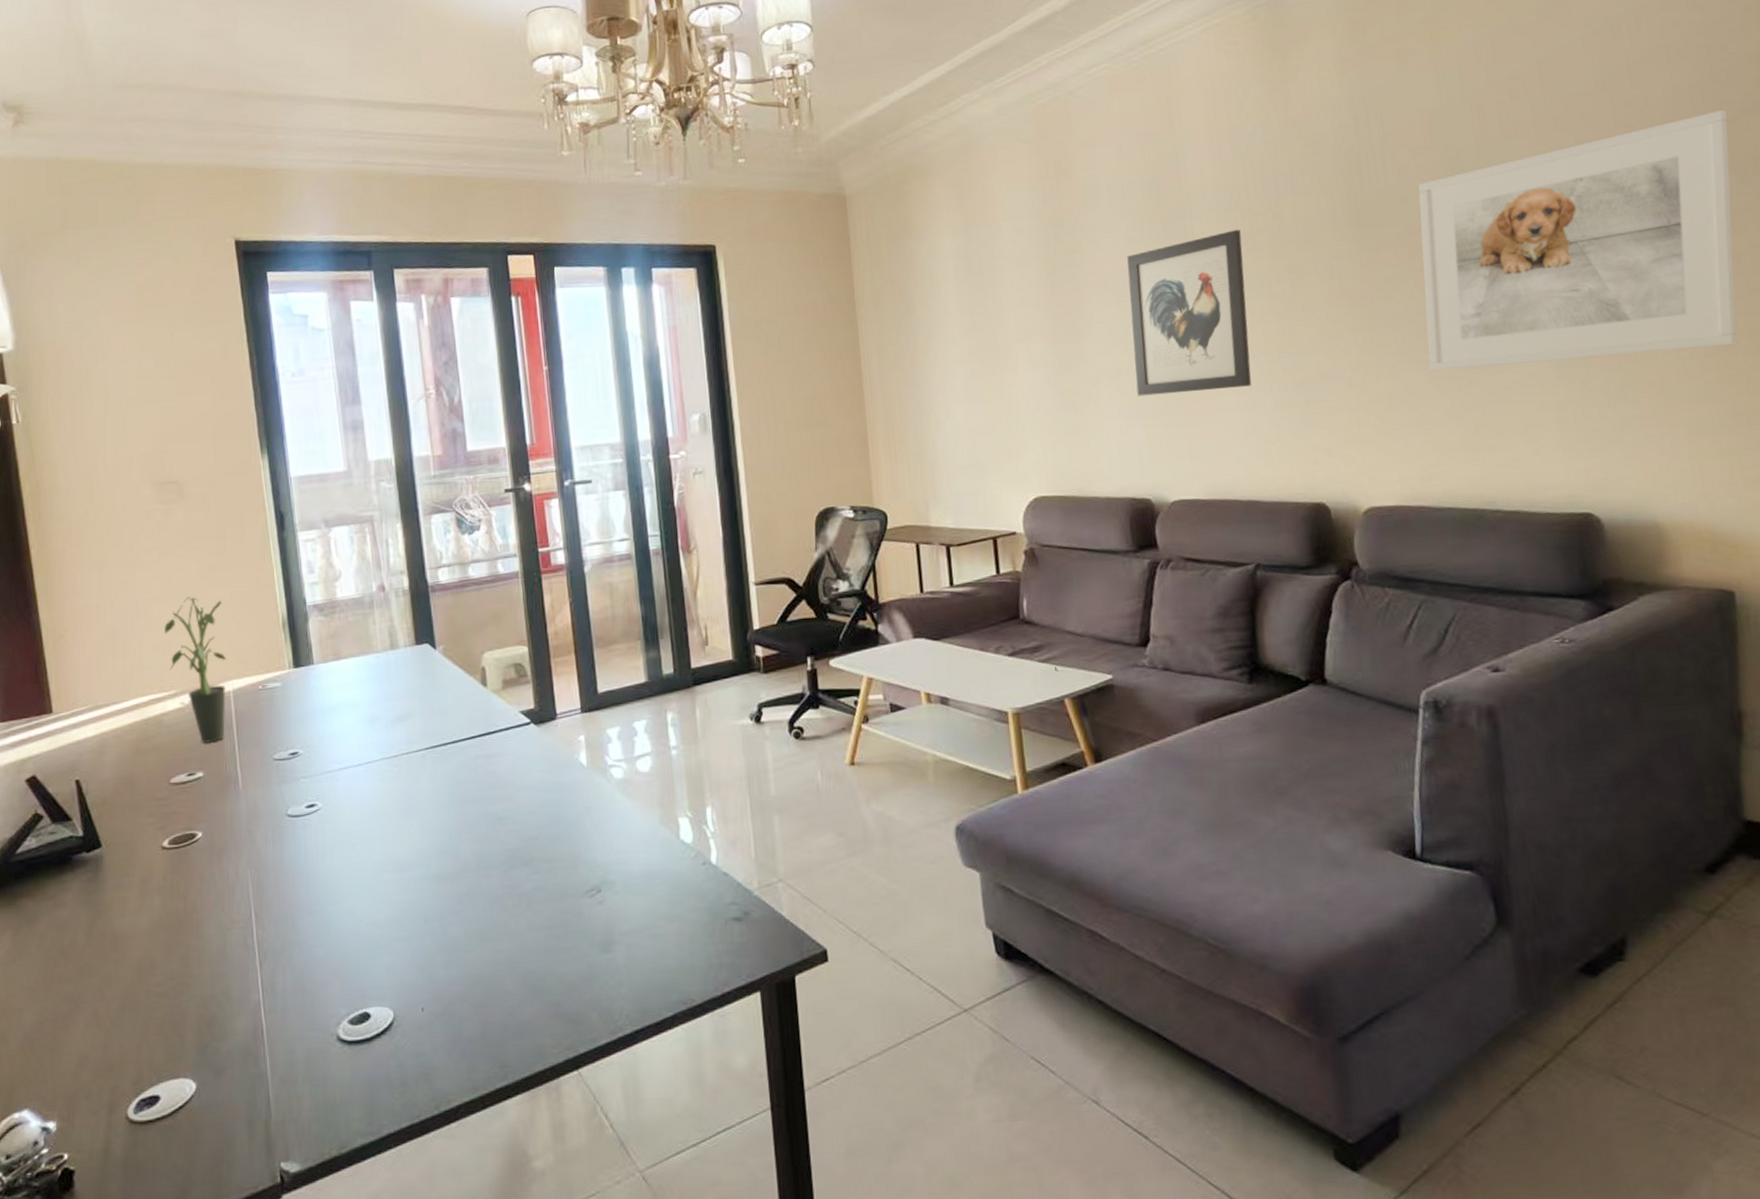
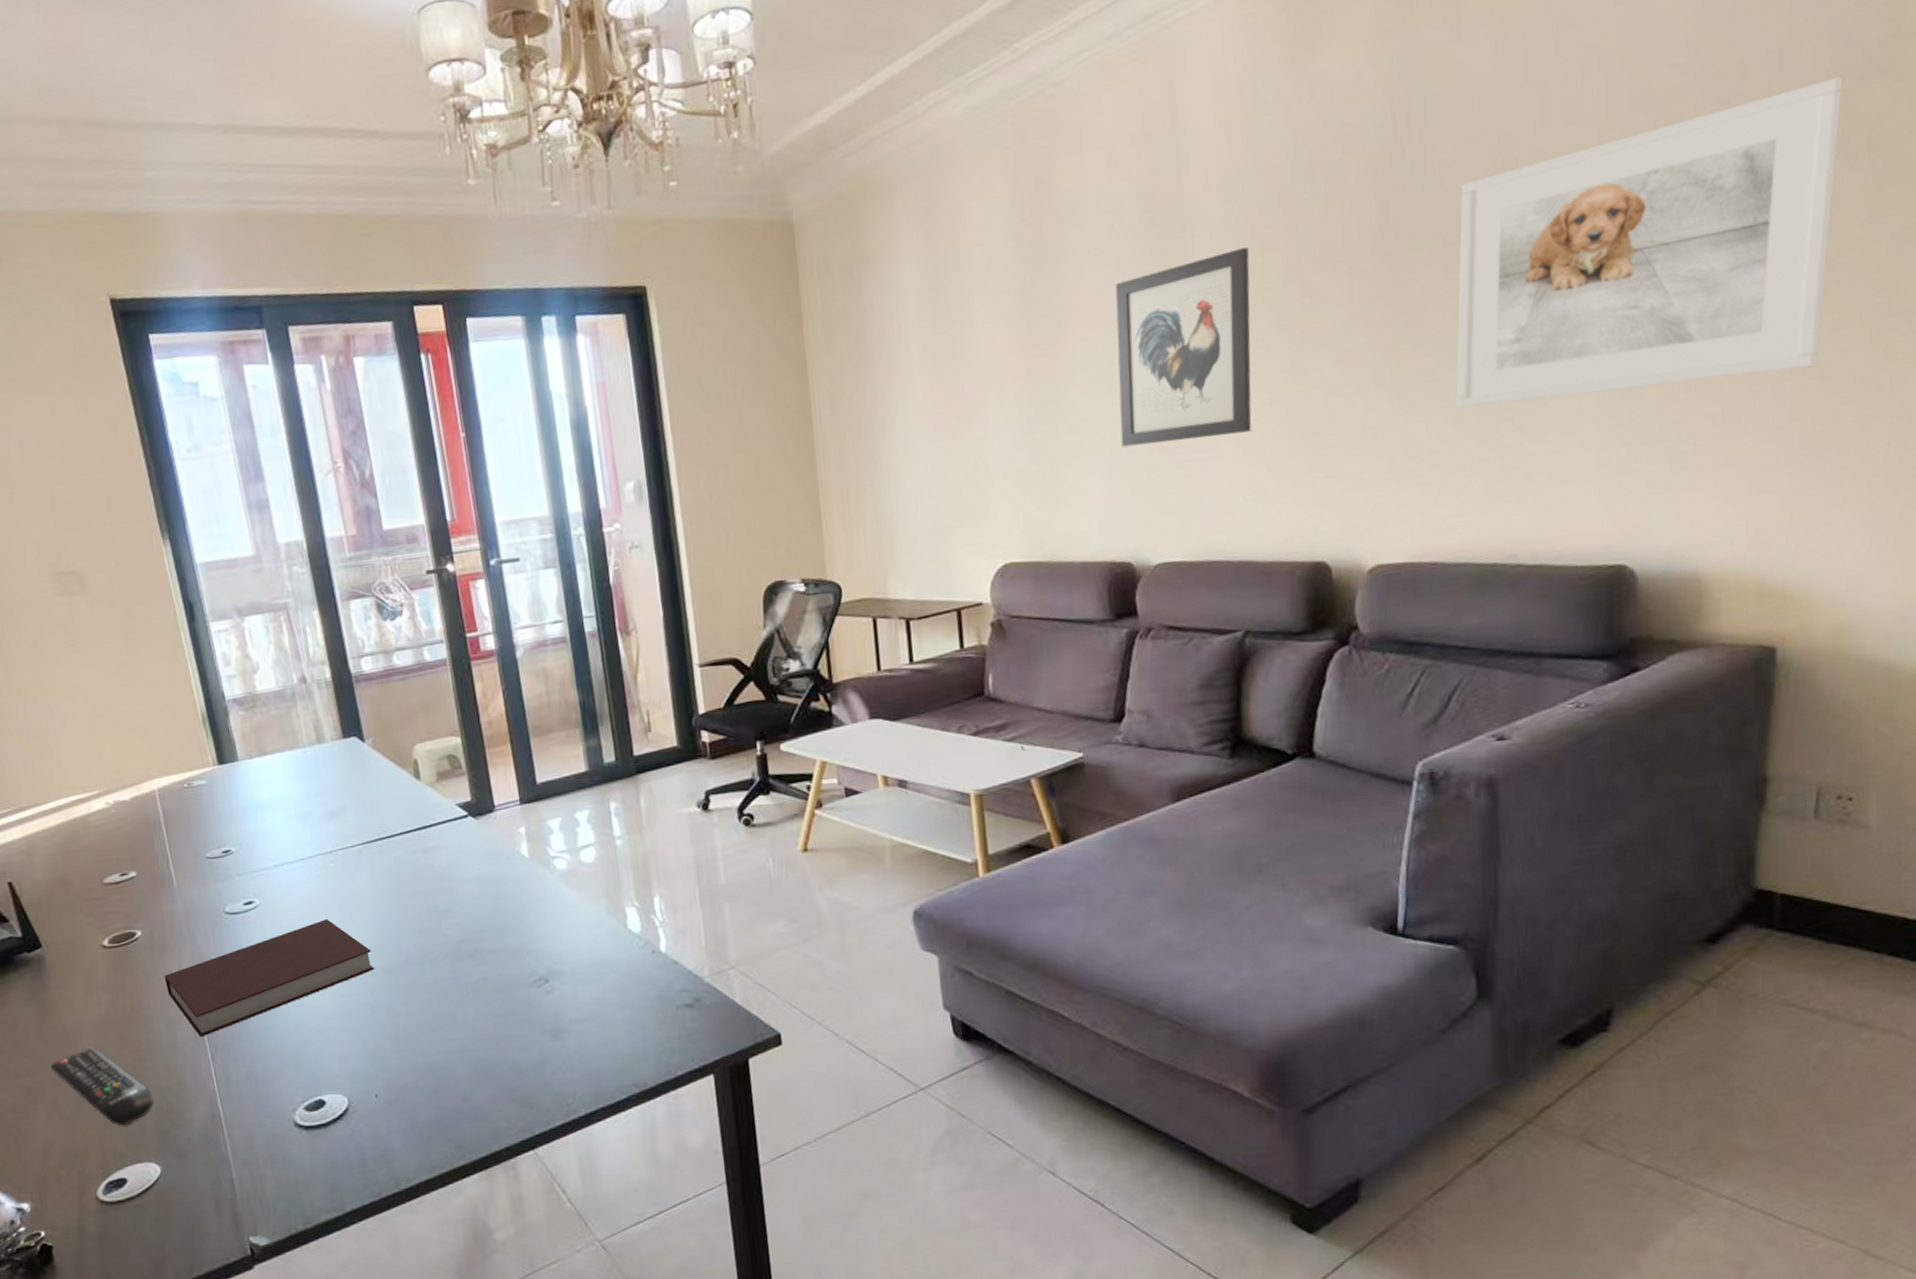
remote control: none [95,952,197,1037] -> present [50,1047,154,1125]
potted plant: present [164,596,227,744] -> none [80,693,154,844]
notebook: none [220,824,430,944] -> present [164,919,375,1038]

